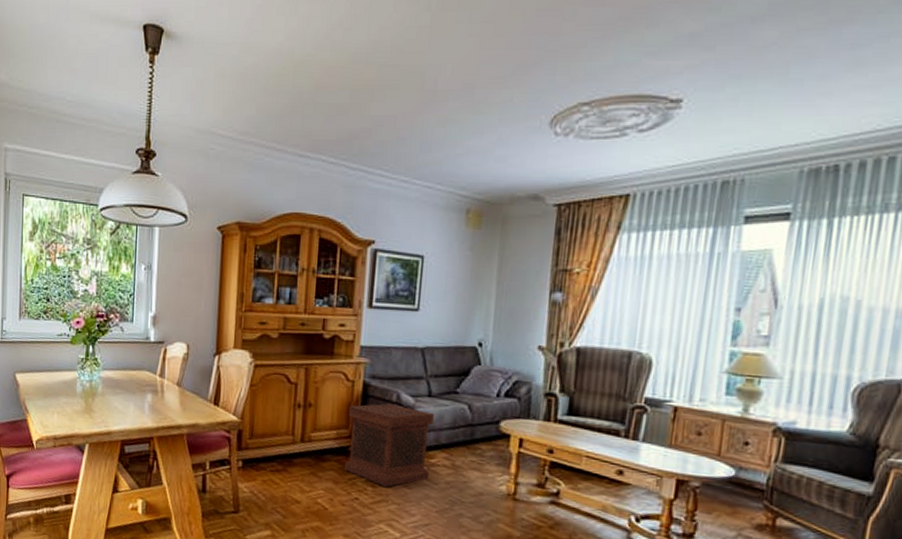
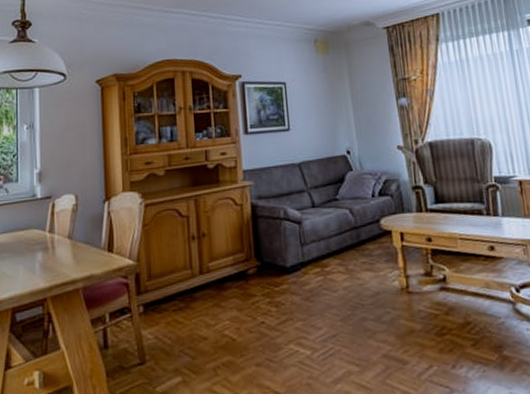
side table: present [345,403,434,487] -> none [241,220,327,304]

